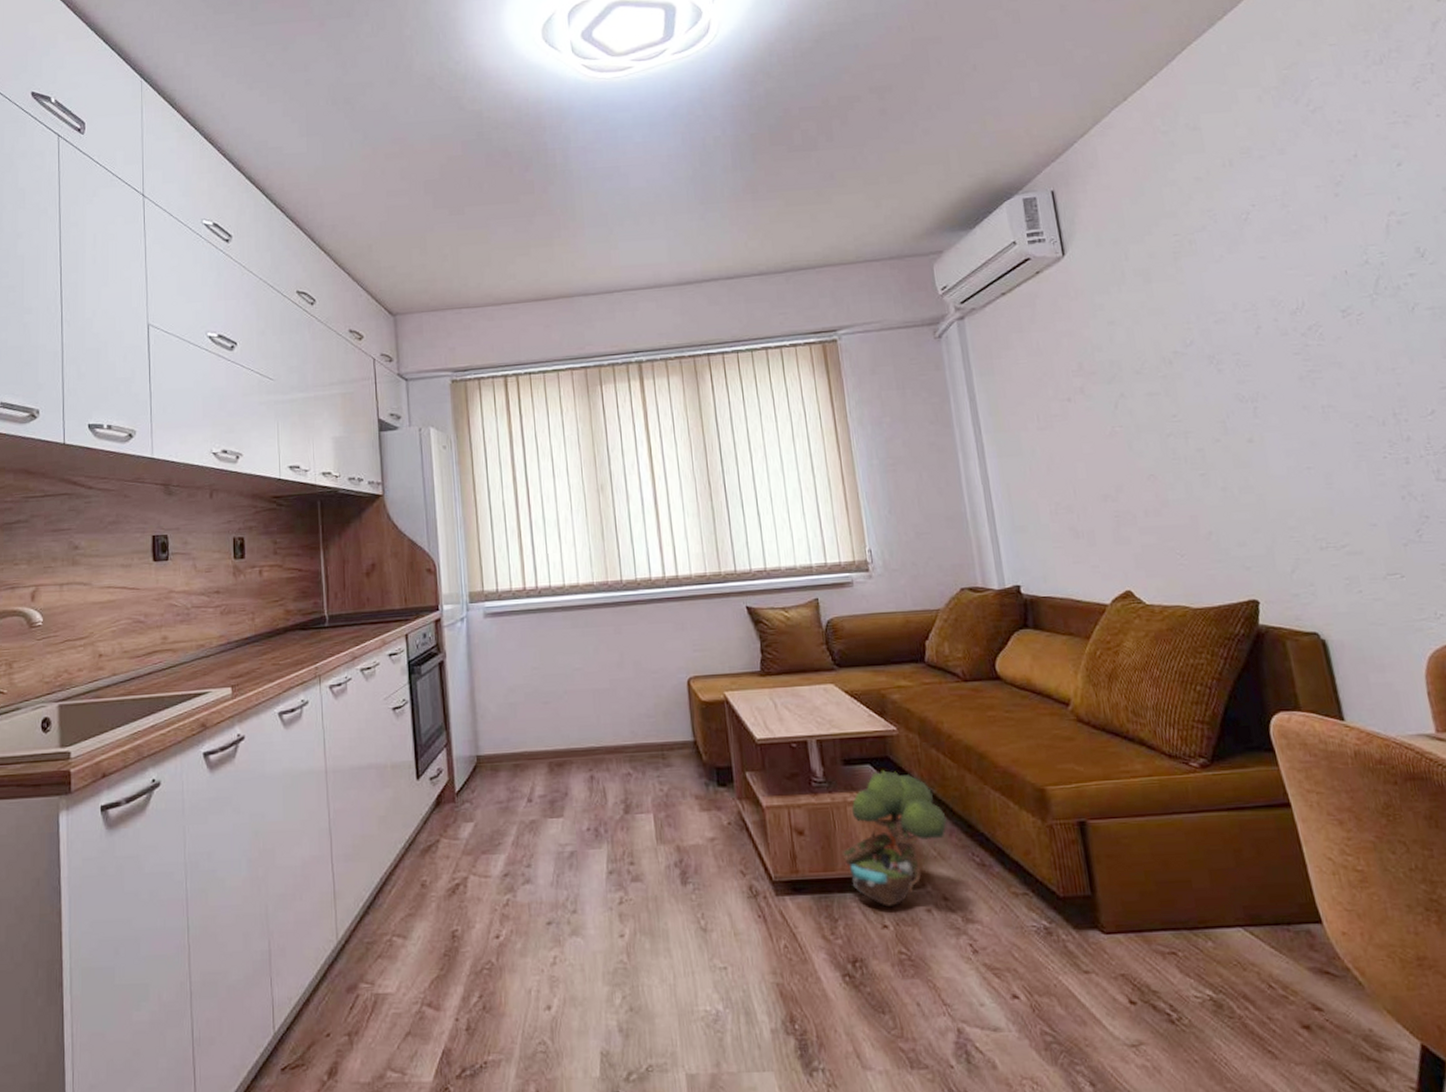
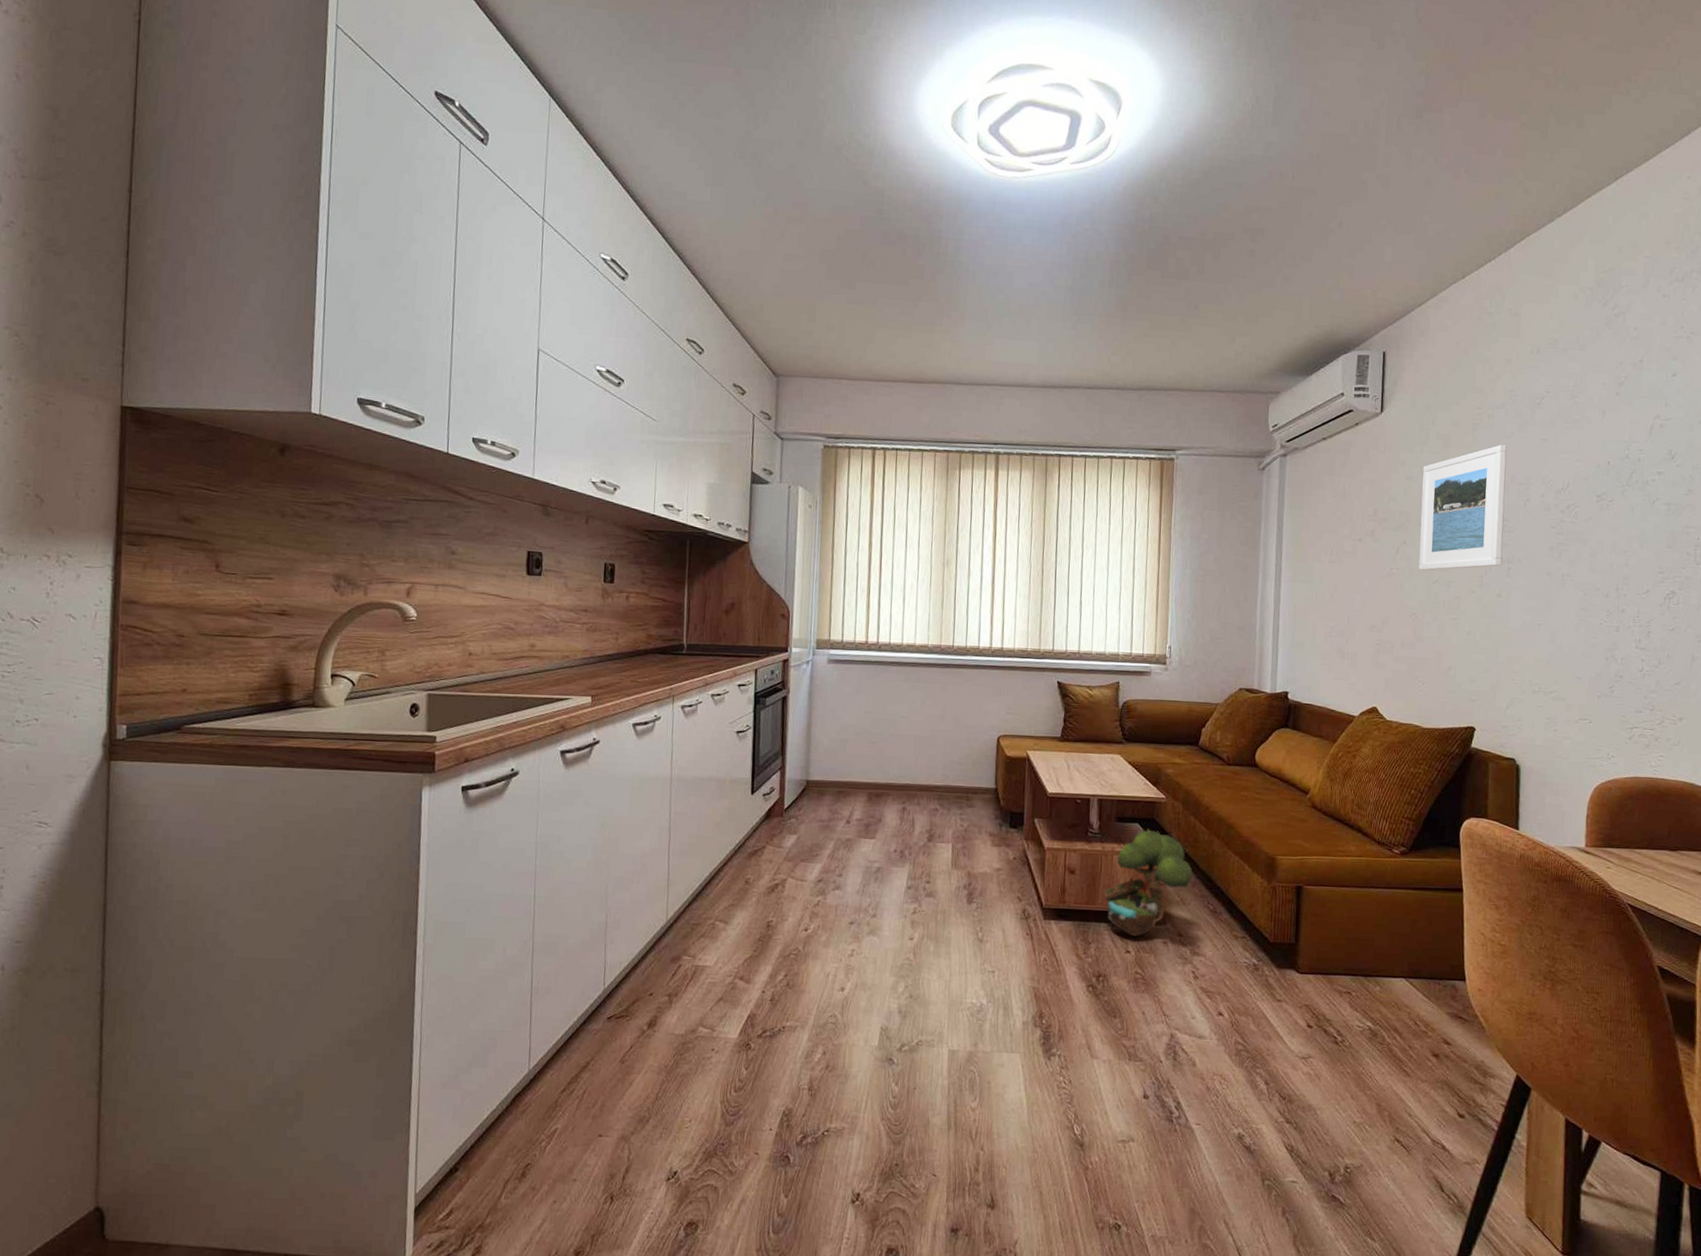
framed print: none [1125,270,1245,424] -> present [1418,444,1507,571]

